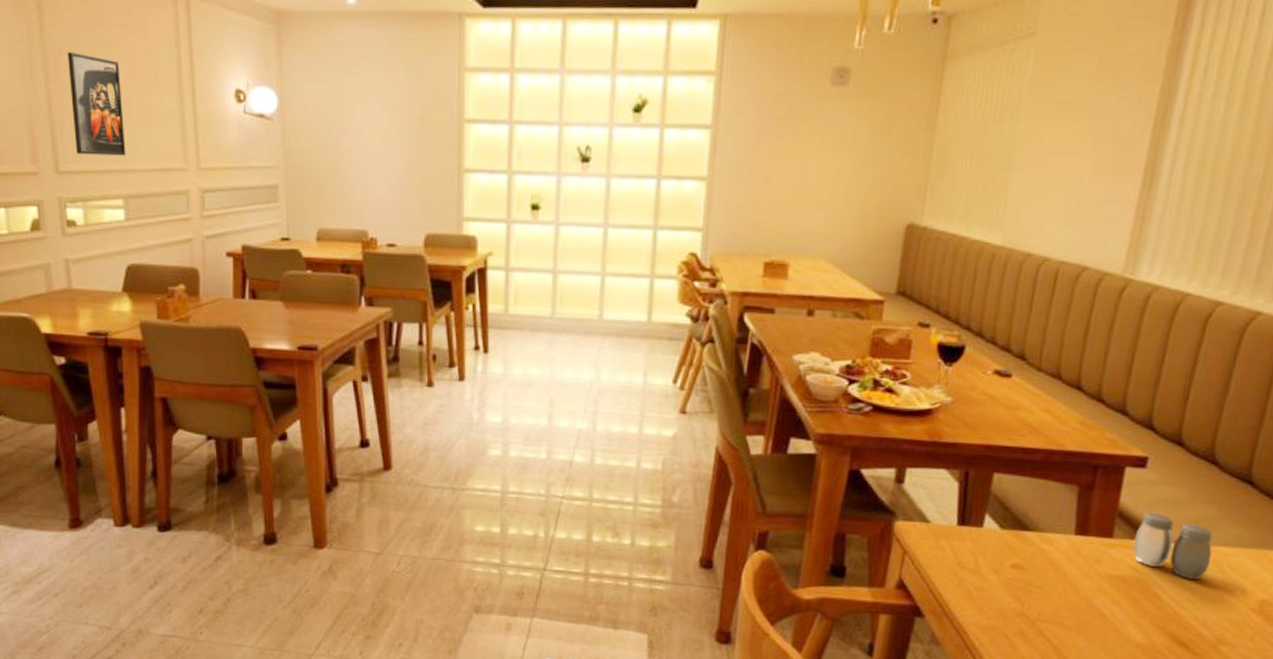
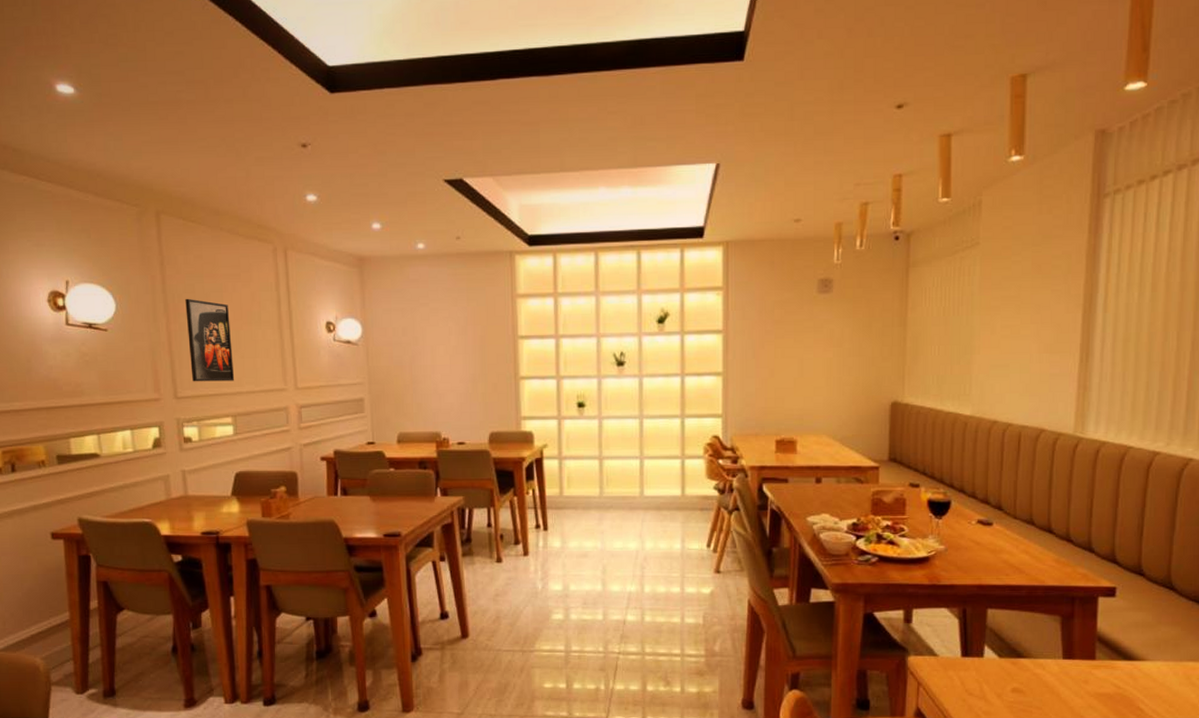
salt and pepper shaker: present [1132,512,1213,580] -> none [1114,635,1182,693]

